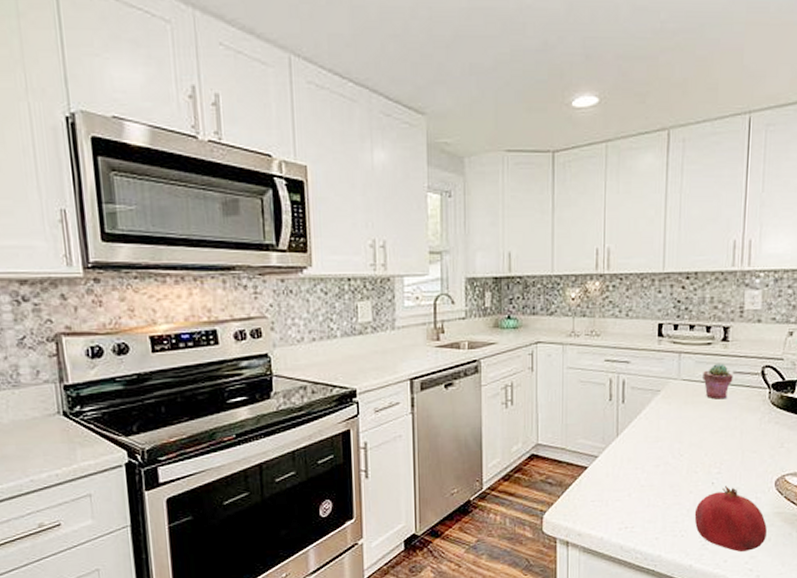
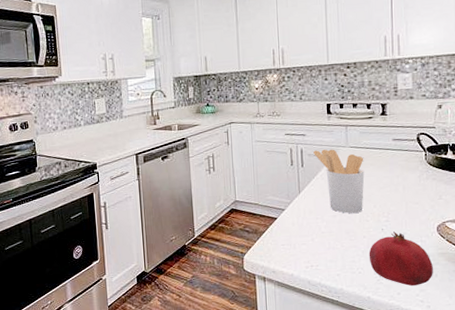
utensil holder: none [638,381,698,463] -> present [313,149,365,213]
potted succulent: present [703,364,733,400] -> none [367,133,393,162]

